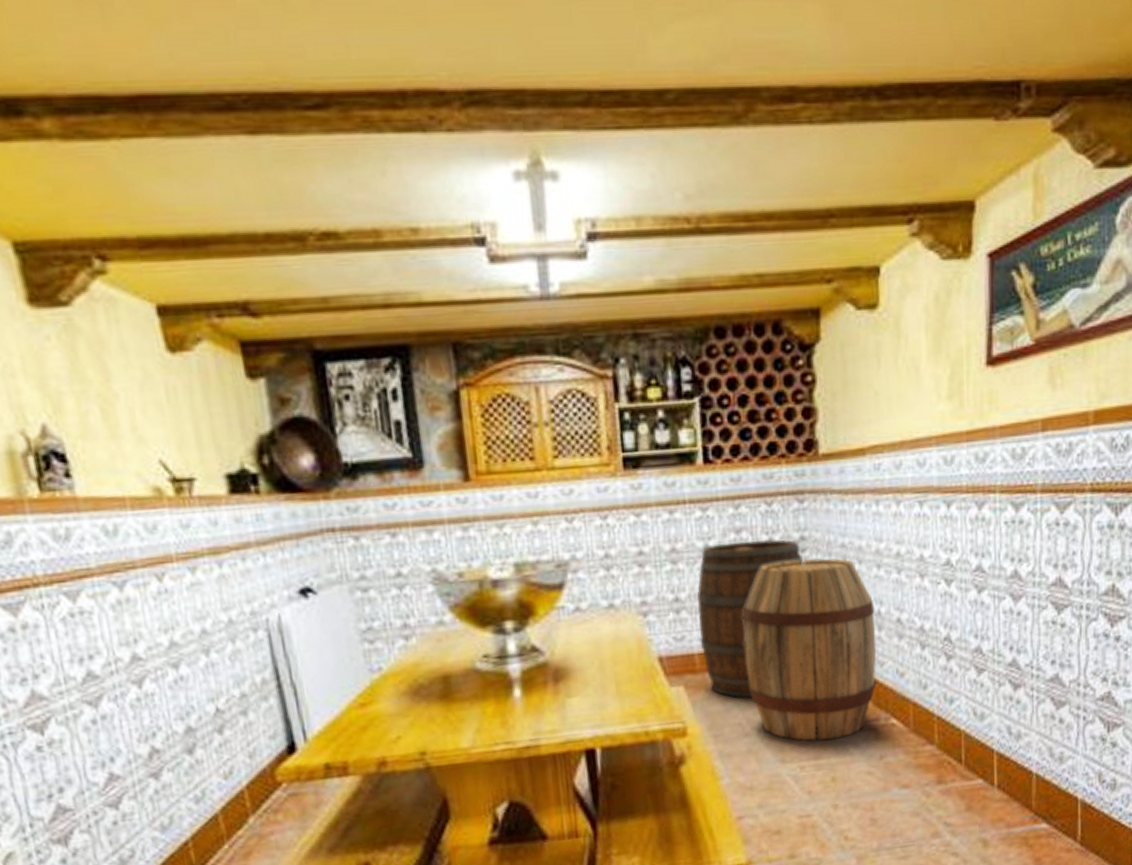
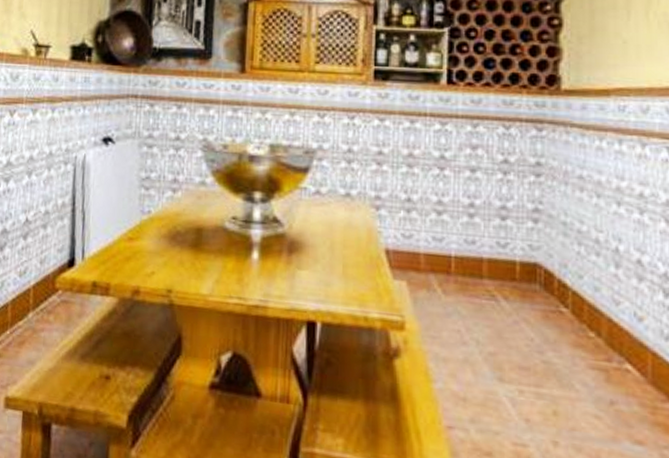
wooden barrel: present [697,539,803,699] -> none [426,156,537,308]
wooden barrel: present [742,558,877,741] -> none [470,181,612,371]

